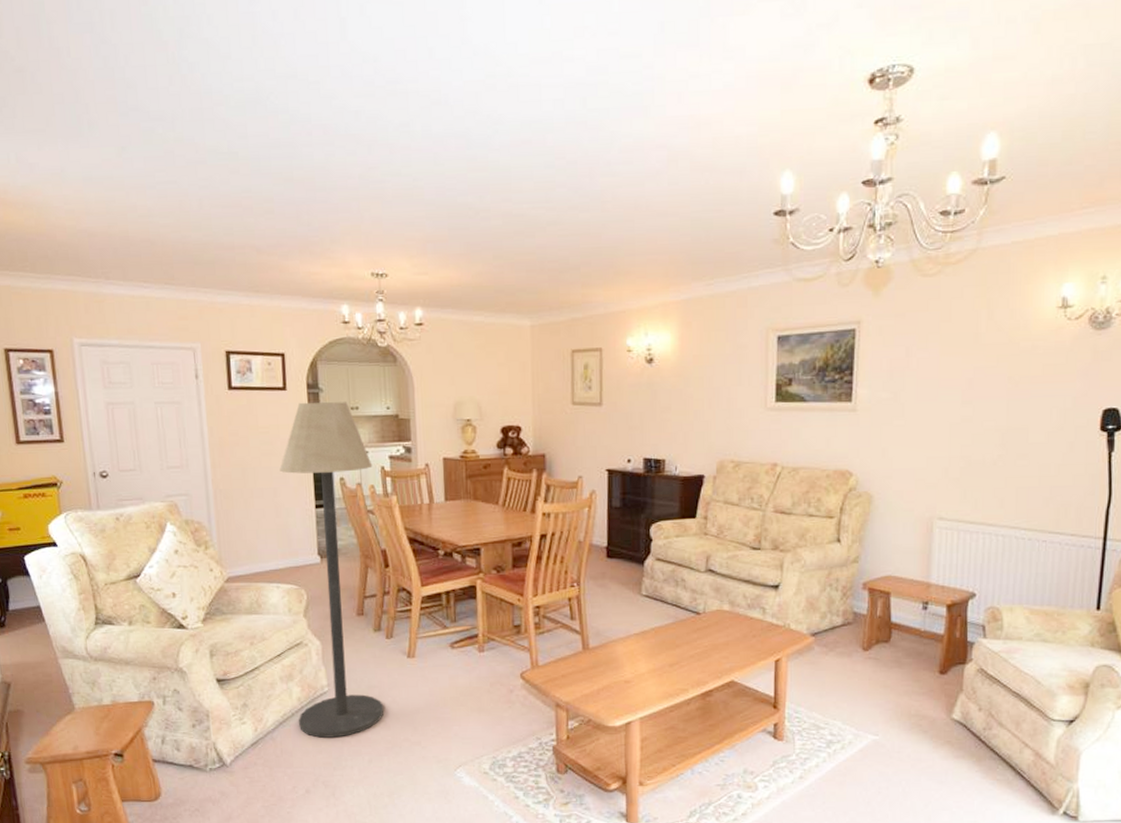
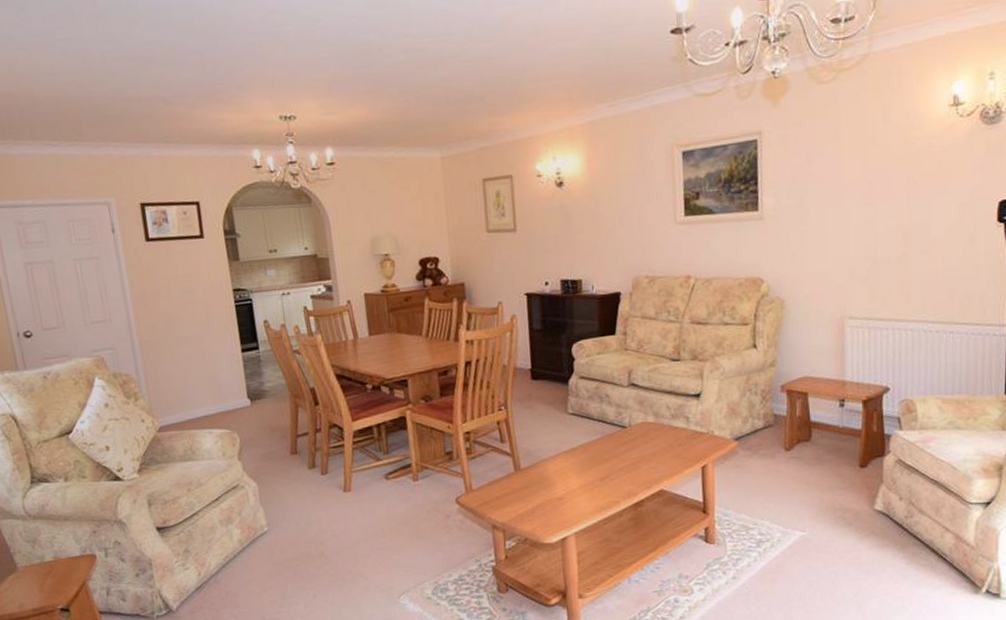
floor lamp: present [280,402,384,738] -> none [203,245,325,577]

